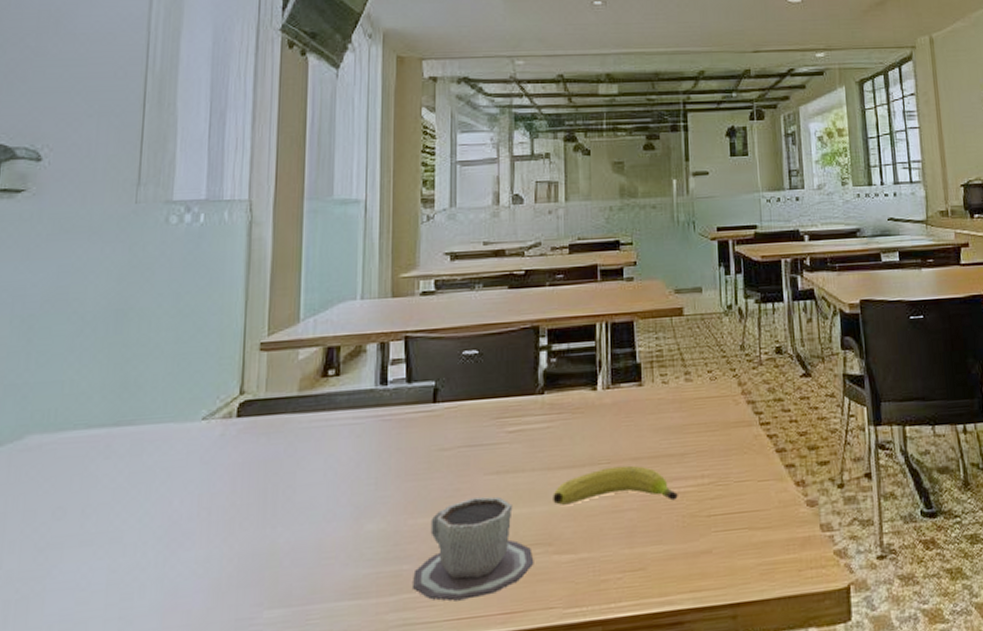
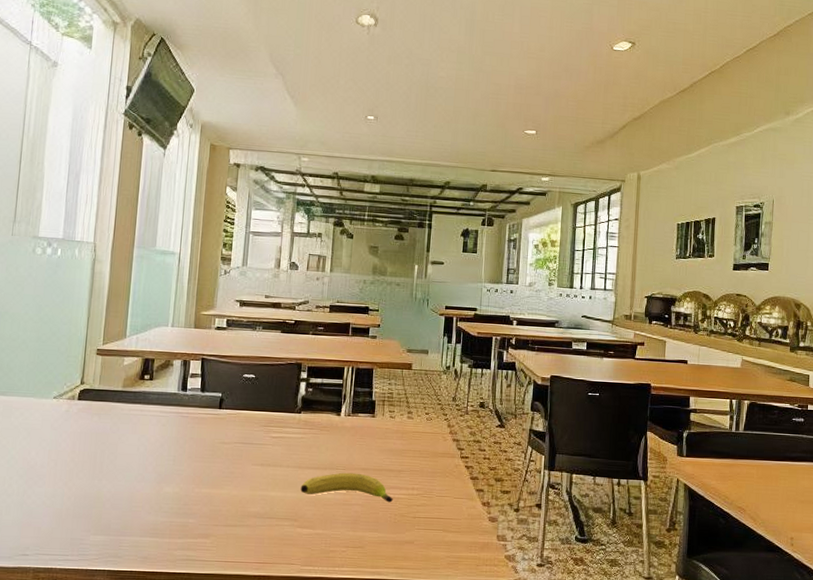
cup: present [413,496,534,602] -> none [195,480,283,549]

